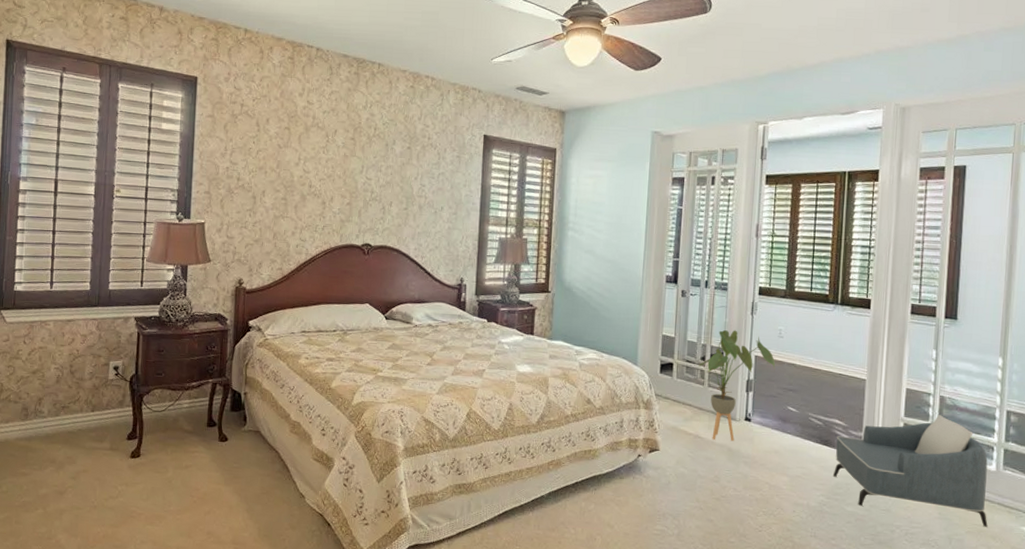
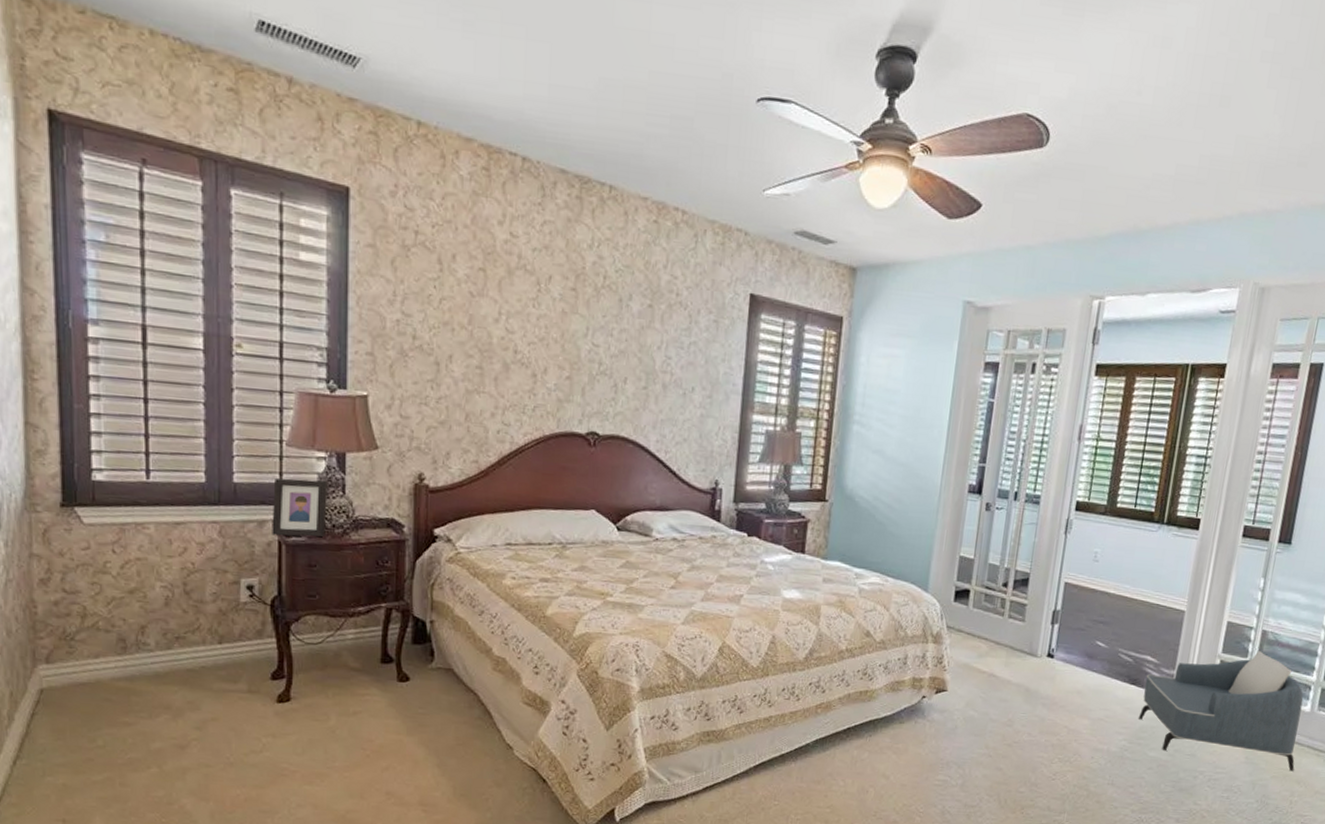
picture frame: none [133,285,174,329] -> present [272,478,327,537]
house plant: present [698,330,776,441] -> none [999,551,1087,680]

